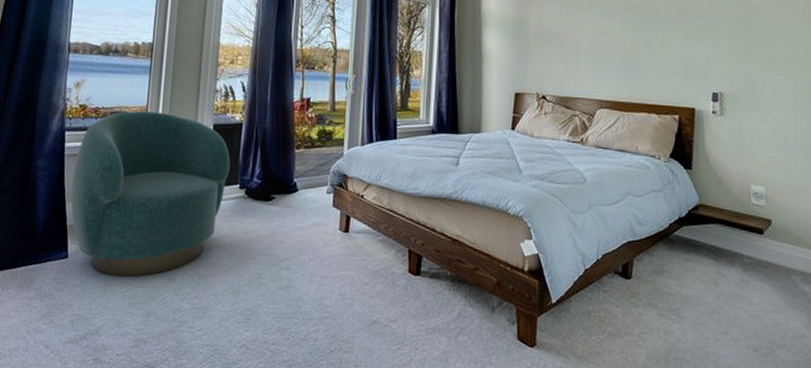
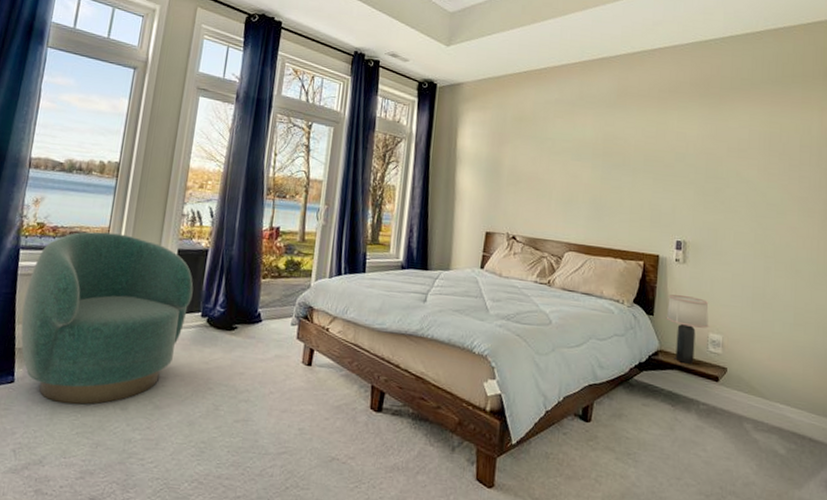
table lamp: none [704,146,751,218] -> present [666,294,709,365]

